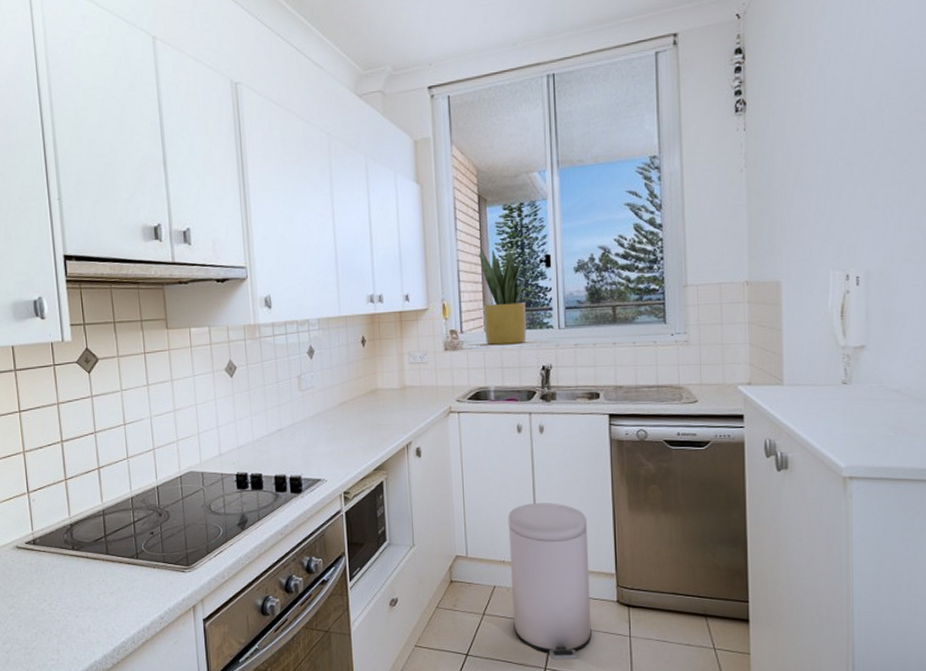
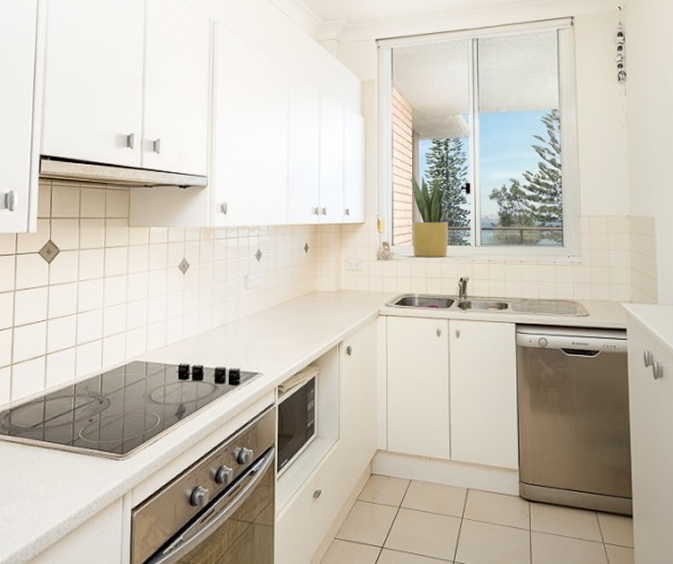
pedal bin: present [508,503,592,660] -> none [425,402,496,553]

